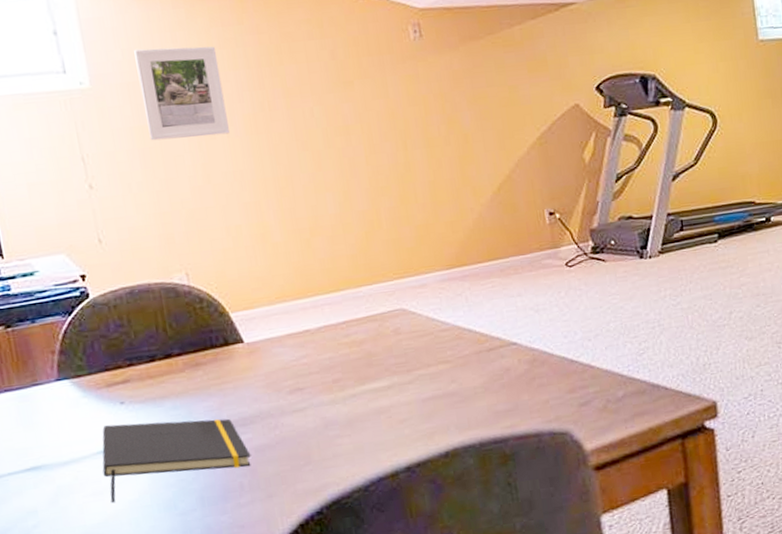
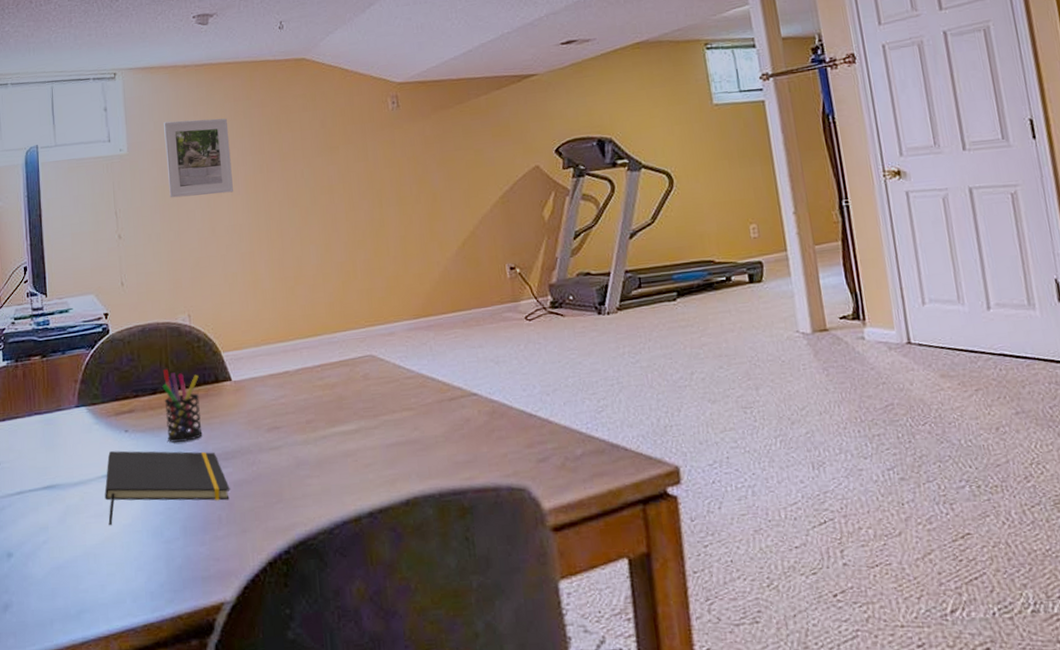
pen holder: none [161,333,214,412] -> present [162,368,203,443]

